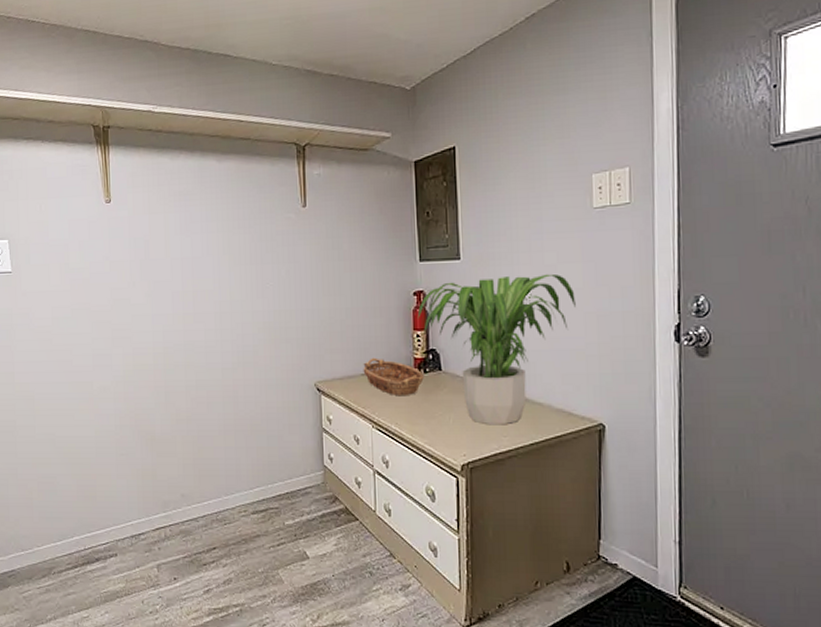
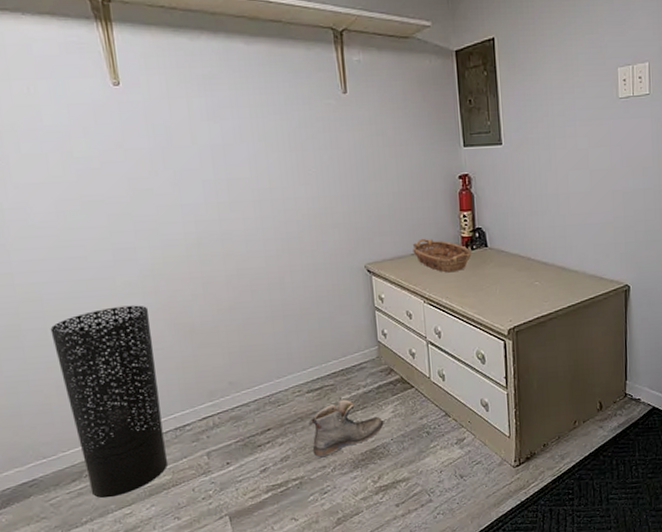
umbrella stand: none [38,410,122,597] -> present [50,305,167,498]
boot: none [252,525,326,585] -> present [308,399,384,457]
potted plant: present [417,273,576,425] -> none [463,157,605,293]

